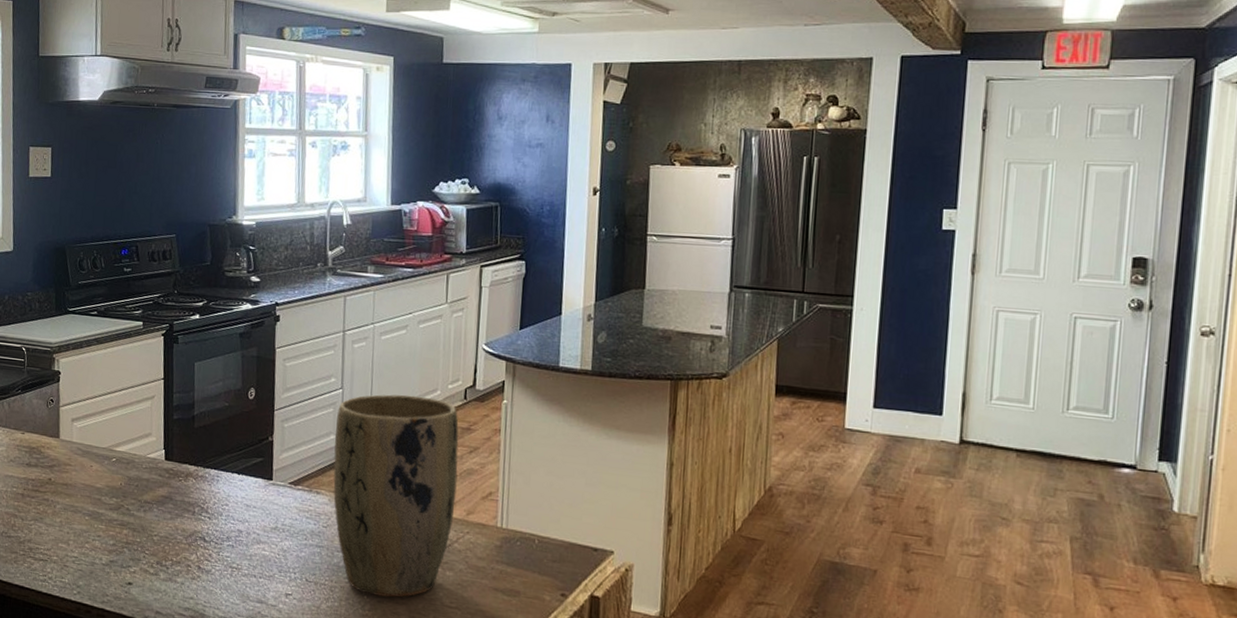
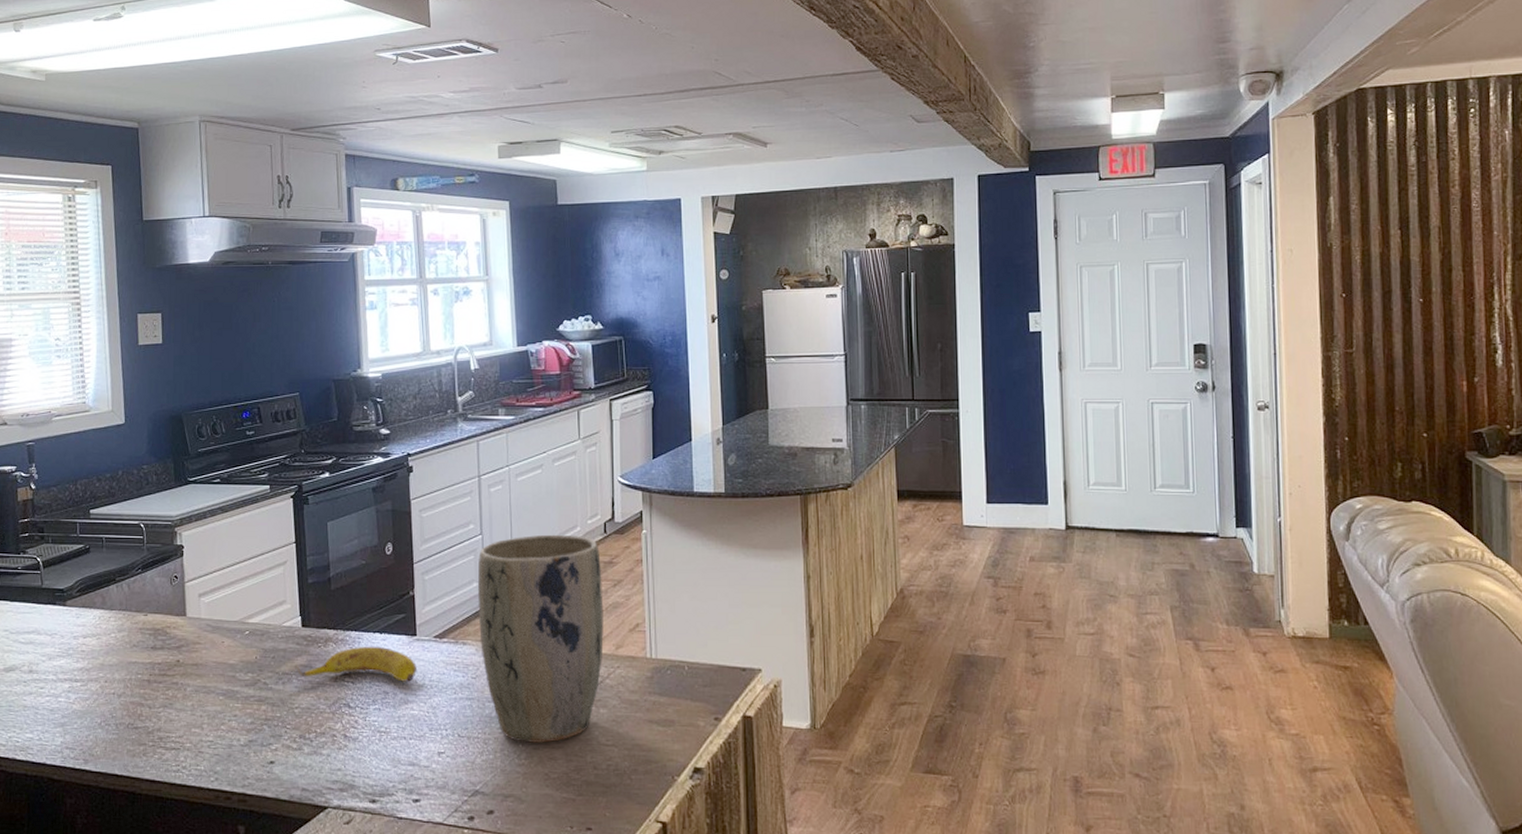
banana: none [156,484,271,524] -> present [295,646,416,682]

